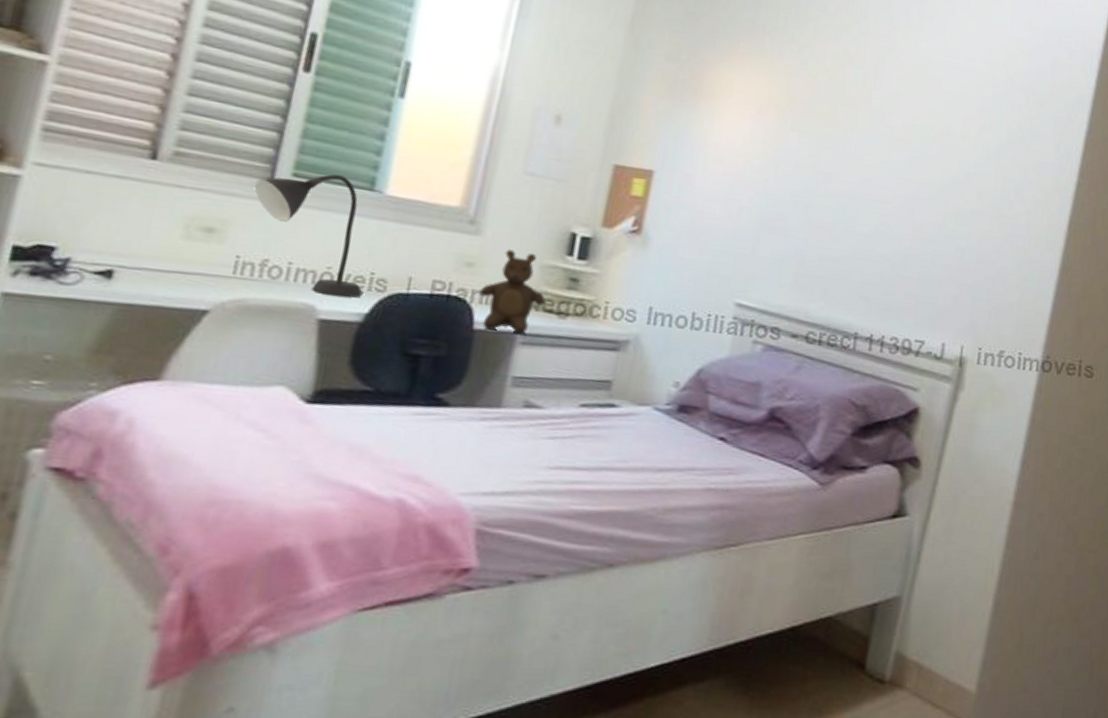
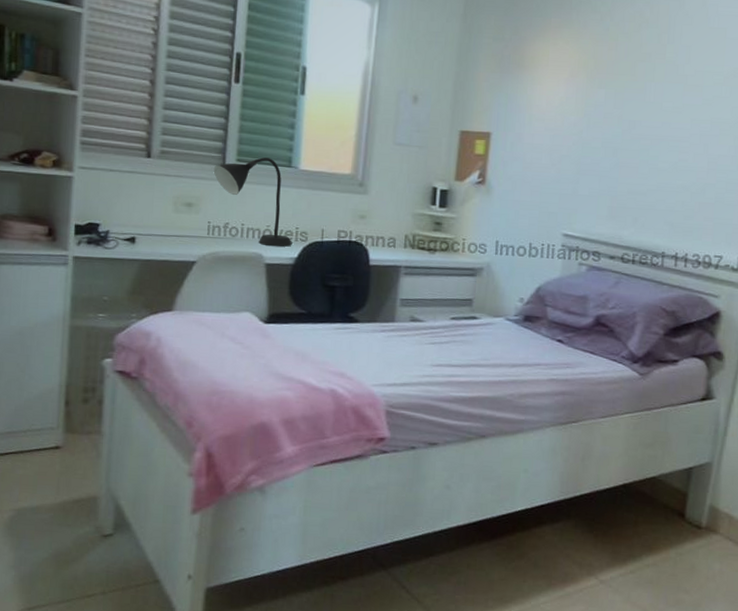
teddy bear: present [479,249,547,335] -> none [371,203,420,268]

